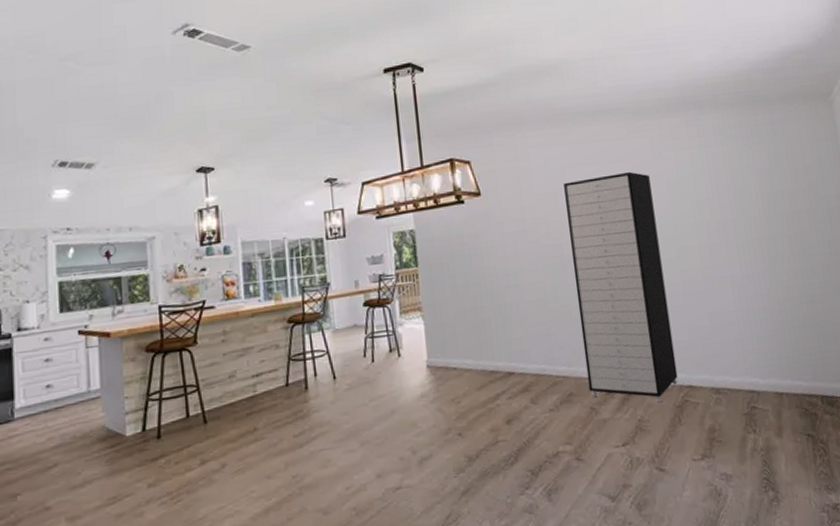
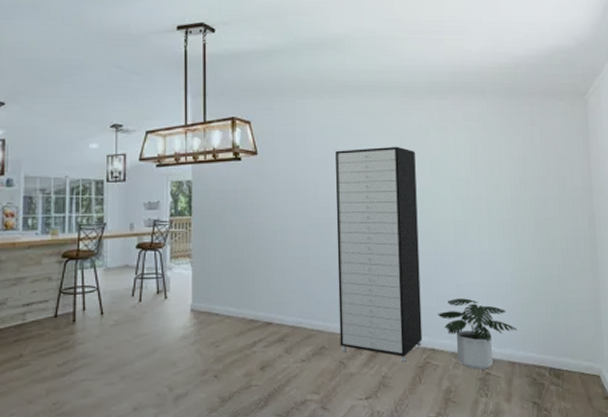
potted plant: none [691,328,782,405] -> present [437,298,518,370]

